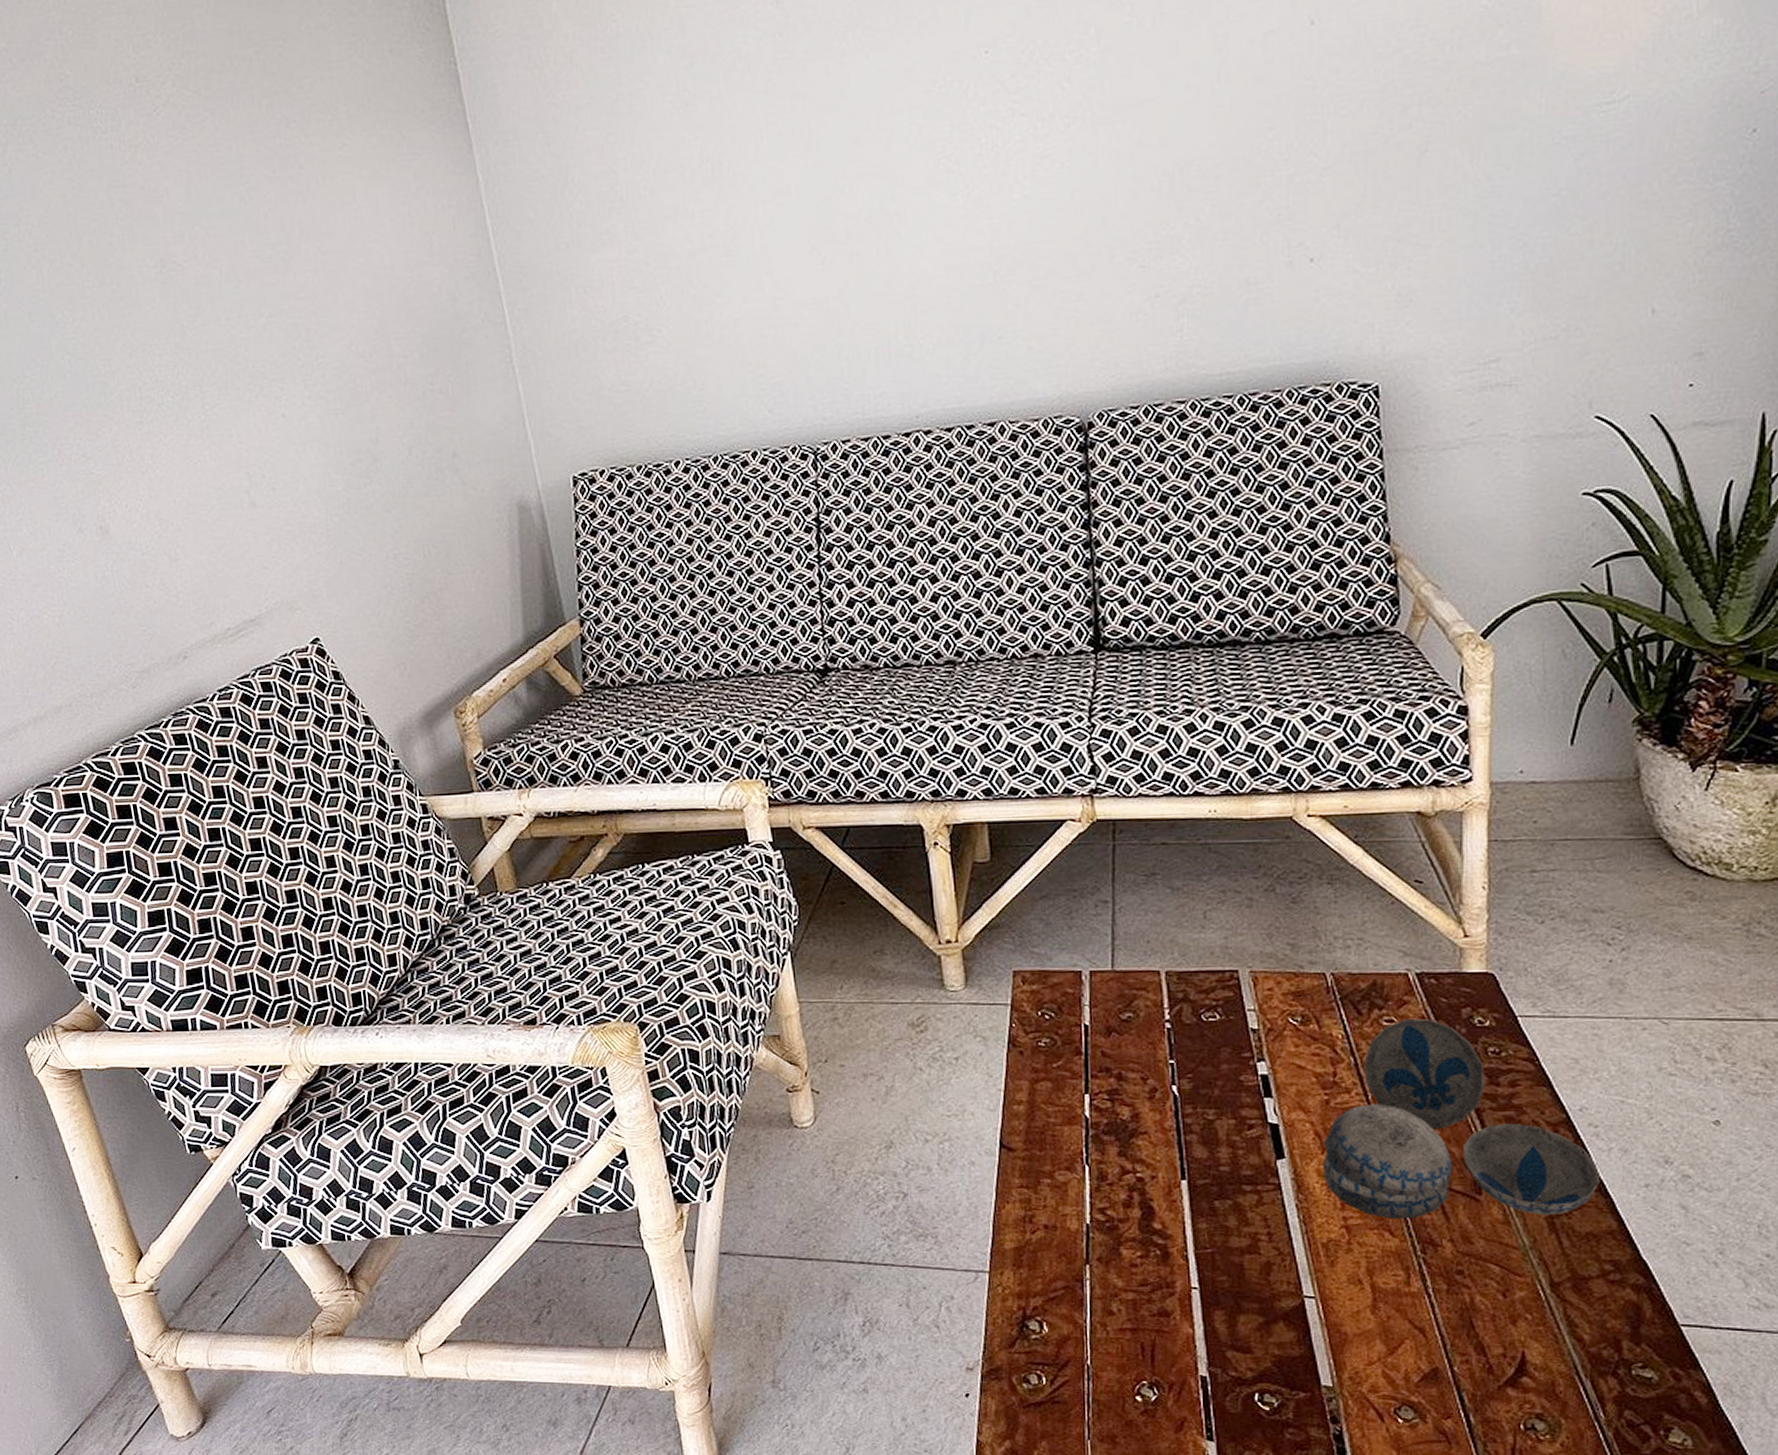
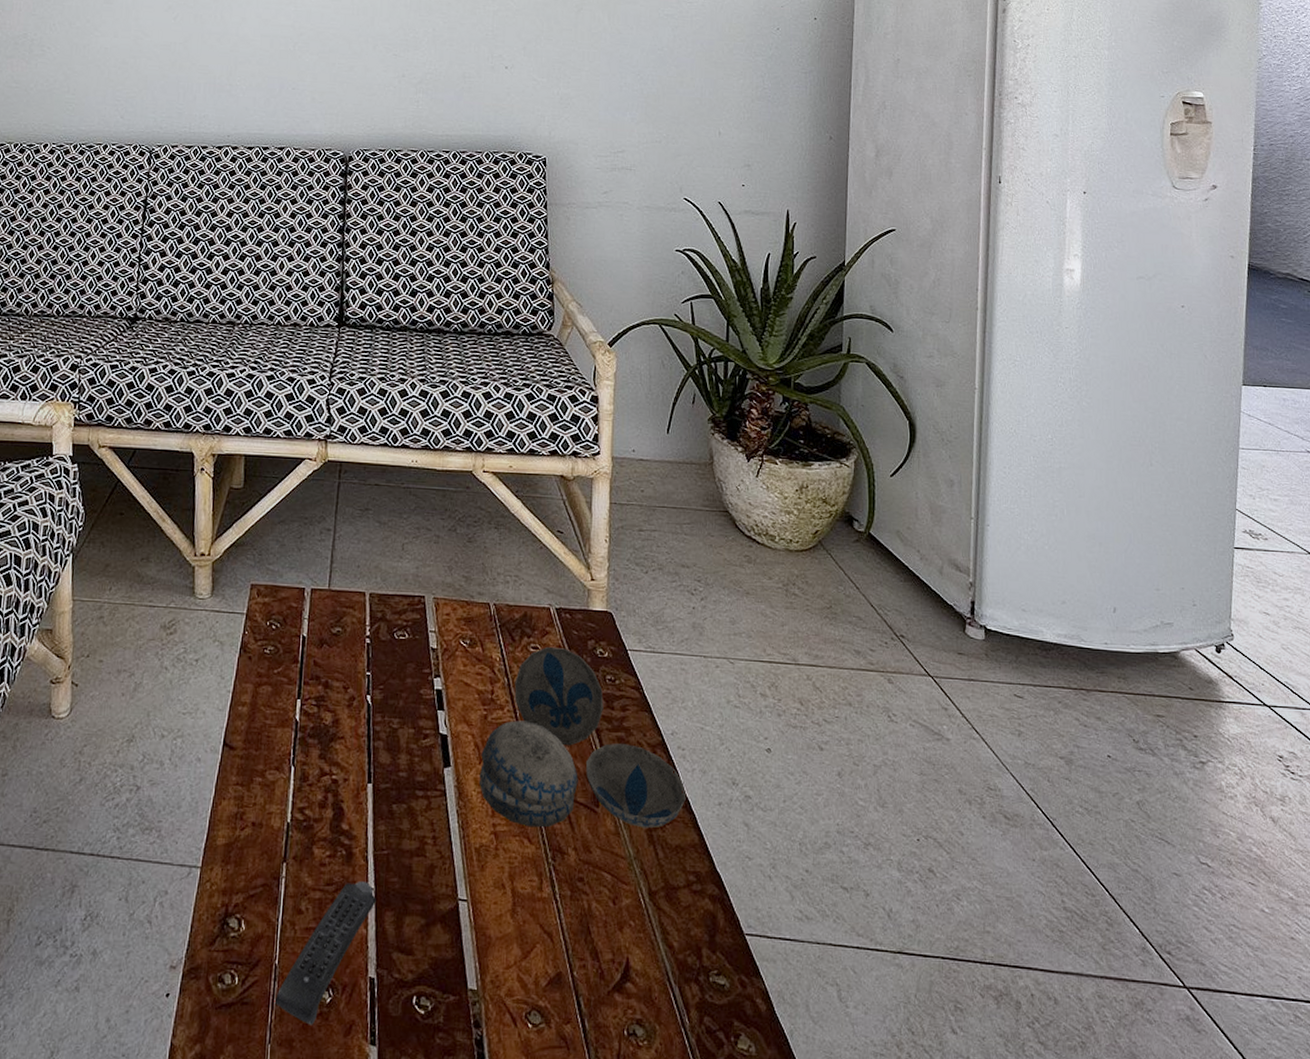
remote control: none [1091,1281,1202,1422] -> present [275,882,376,1025]

